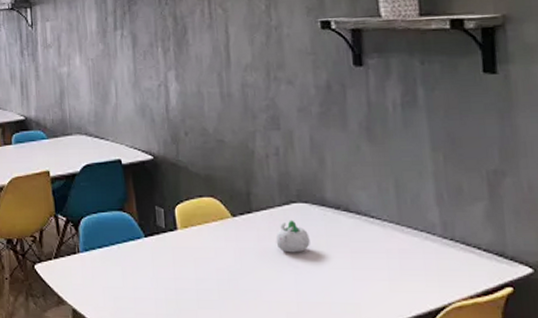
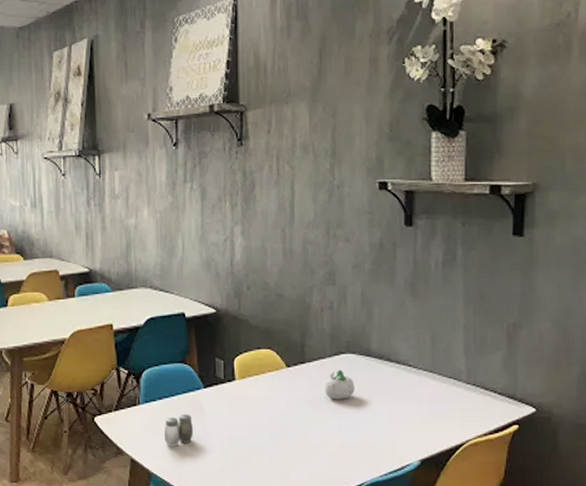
salt and pepper shaker: none [105,264,136,298] -> present [164,414,193,447]

